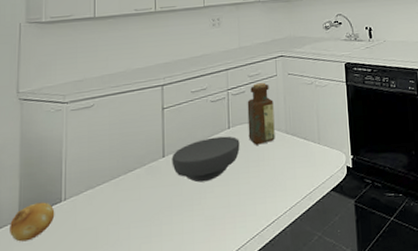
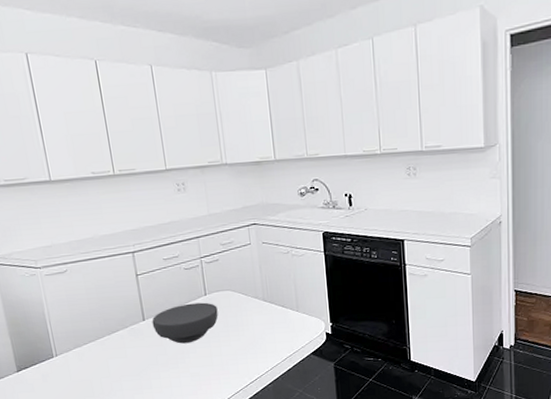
fruit: present [10,202,55,242] -> none [10,357,50,390]
bottle: present [247,82,275,145] -> none [221,251,253,311]

